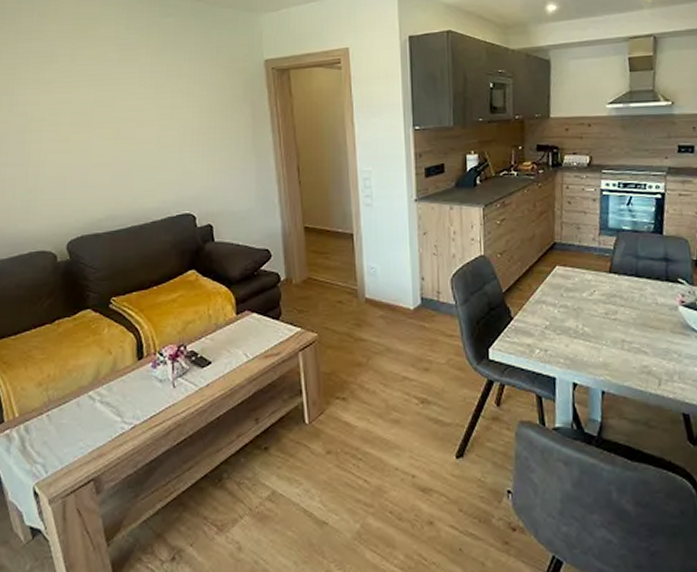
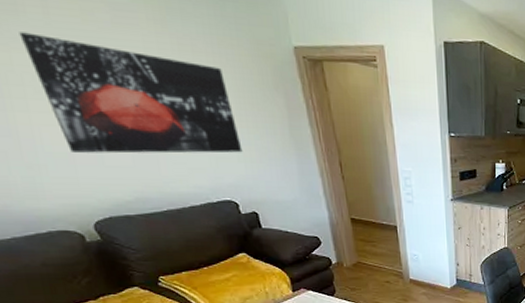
wall art: none [50,77,207,176] -> present [19,32,243,154]

